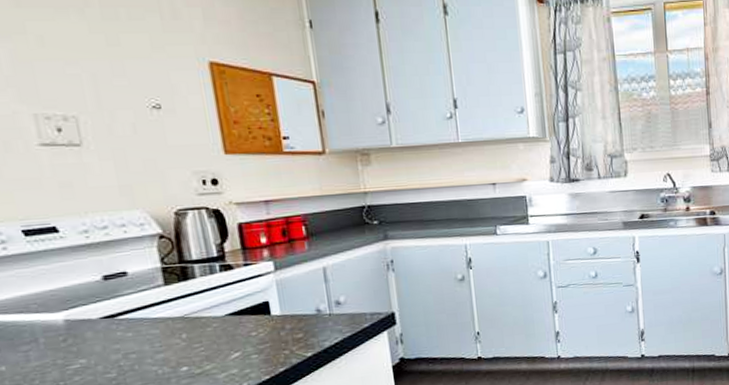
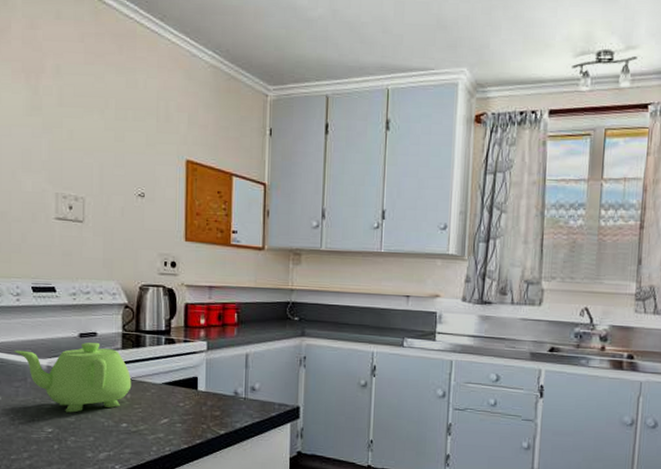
teapot: none [11,282,186,368] -> present [14,342,132,413]

